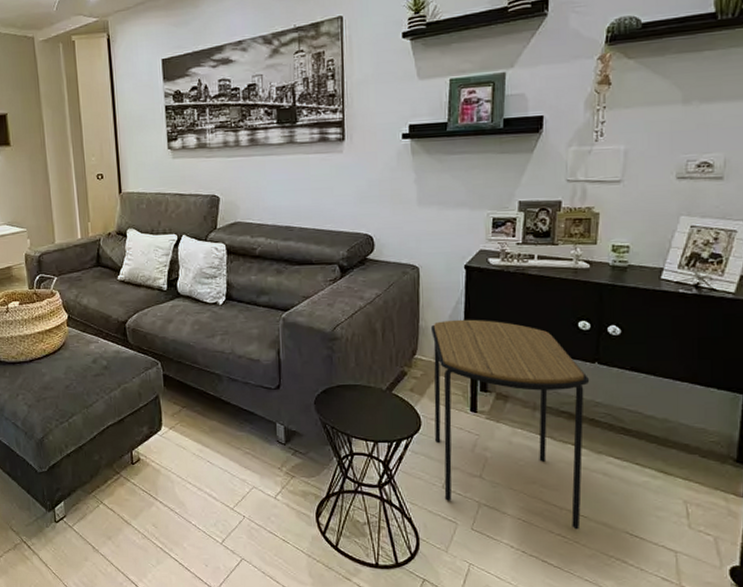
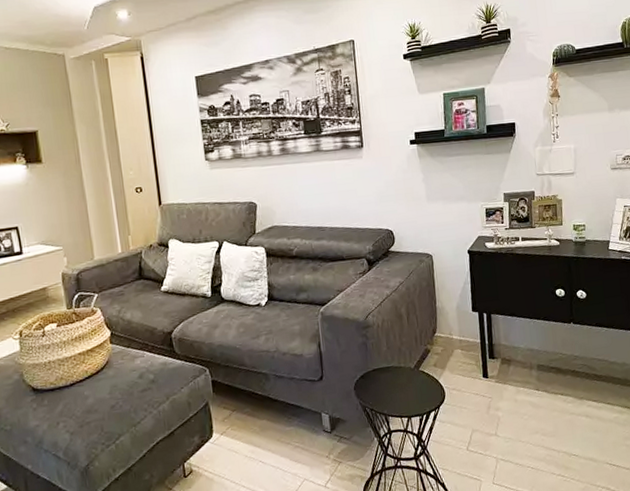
side table: present [431,319,590,530] -> none [446,296,574,468]

